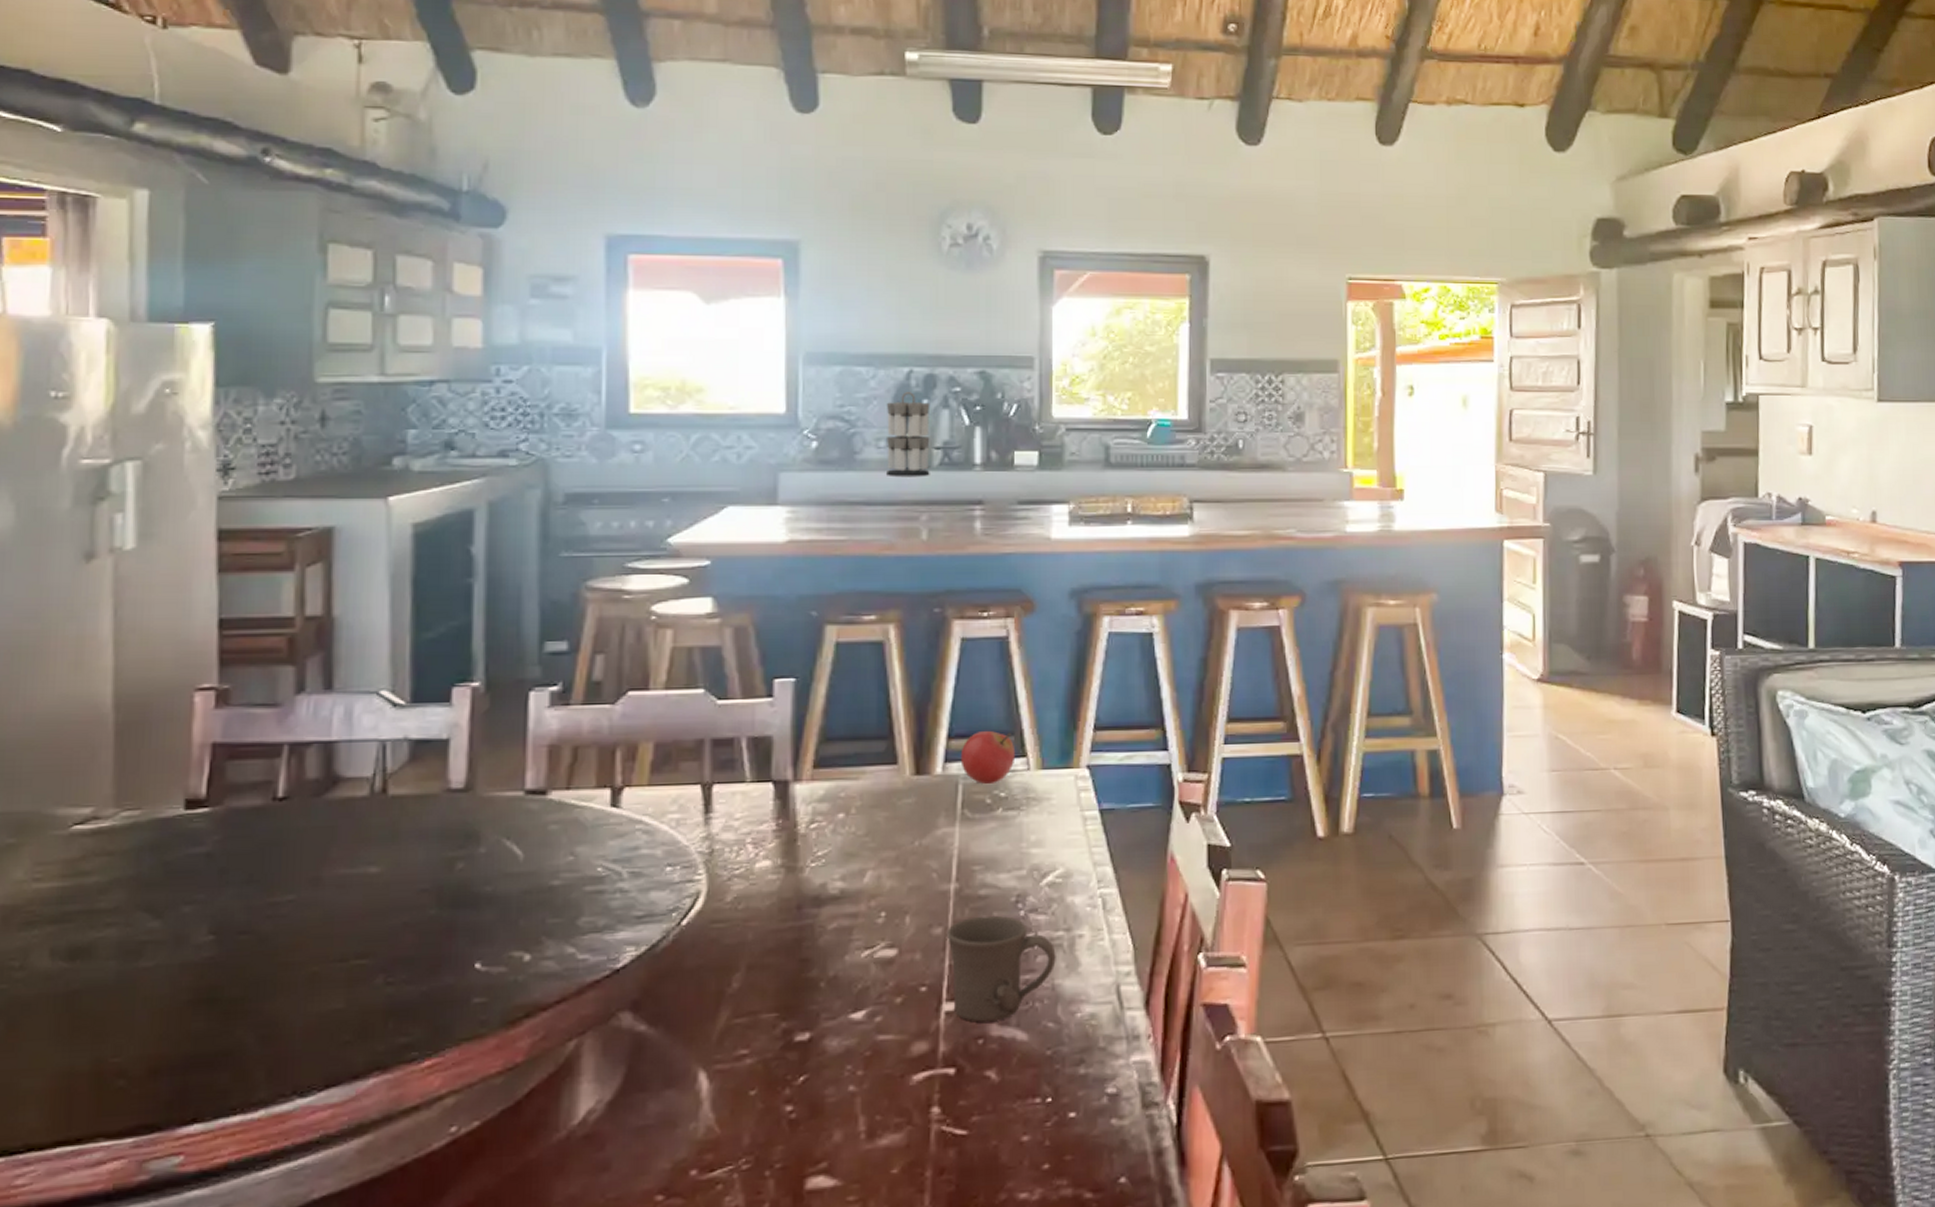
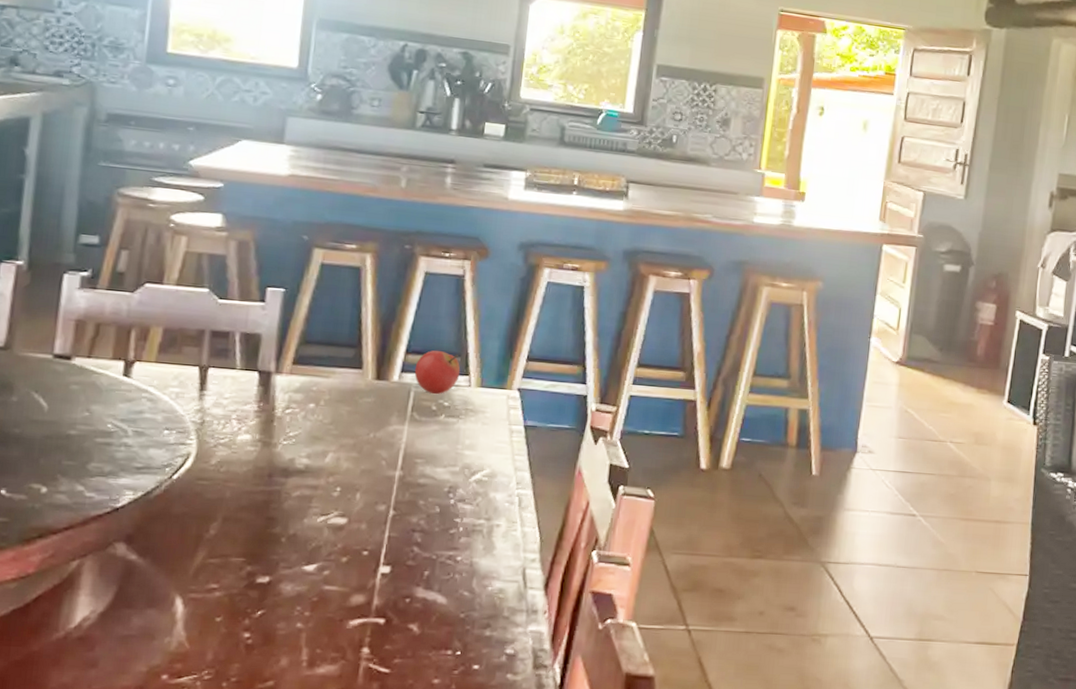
spice rack: present [885,392,930,478] -> none [376,62,419,135]
mug: present [946,915,1056,1023] -> none [388,500,477,586]

